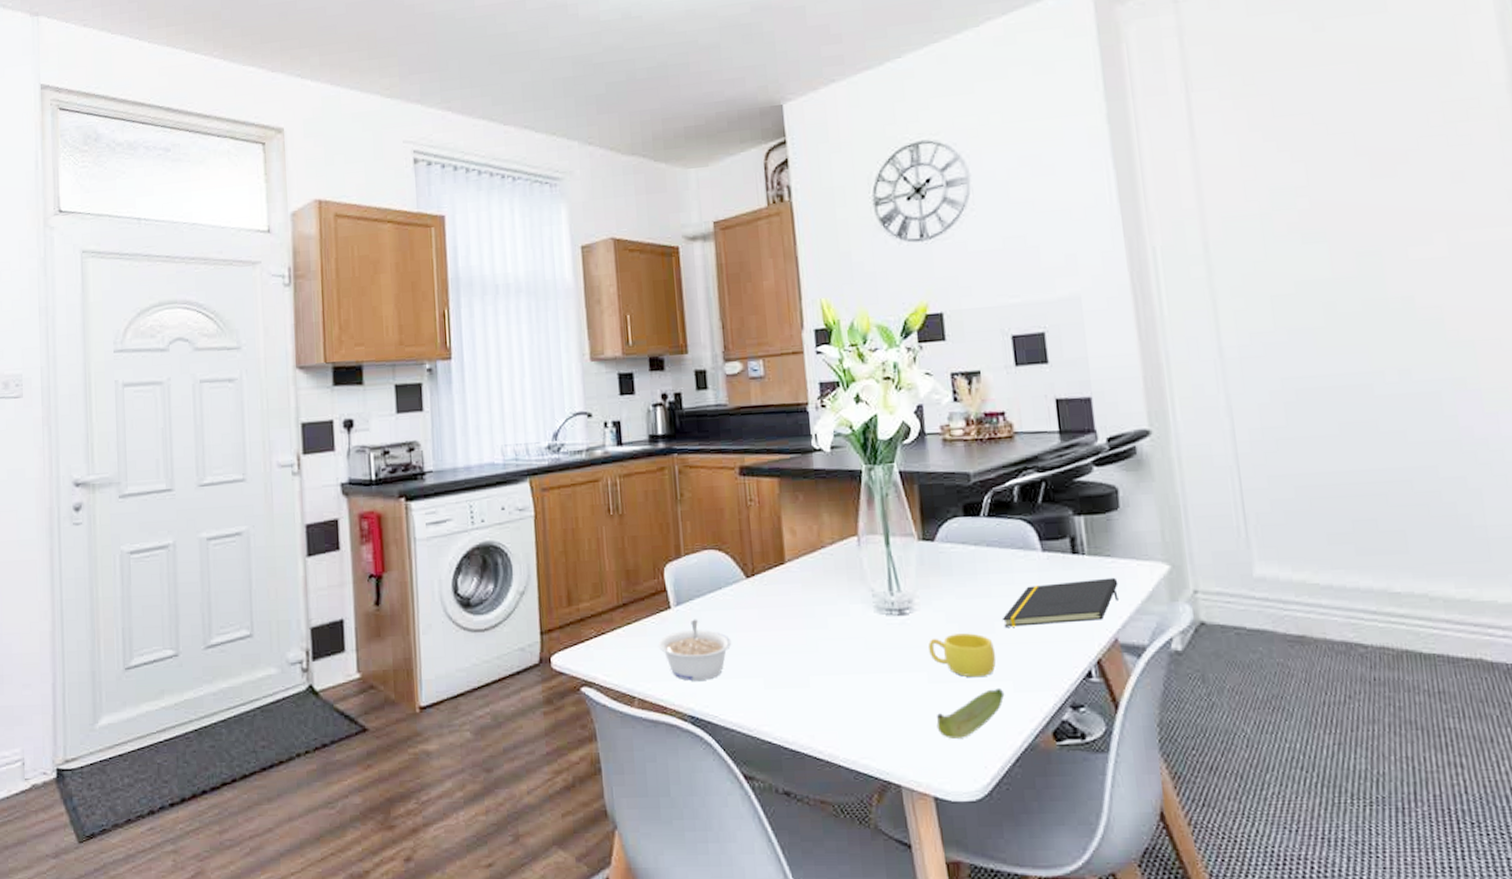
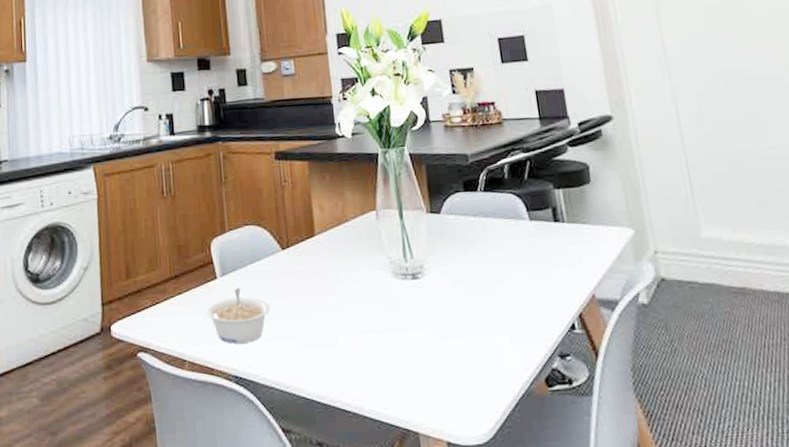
cup: present [928,633,997,678] -> none [438,293,496,333]
banana: present [936,687,1005,739] -> none [447,341,504,388]
notepad: present [1001,577,1119,627] -> none [498,241,594,287]

